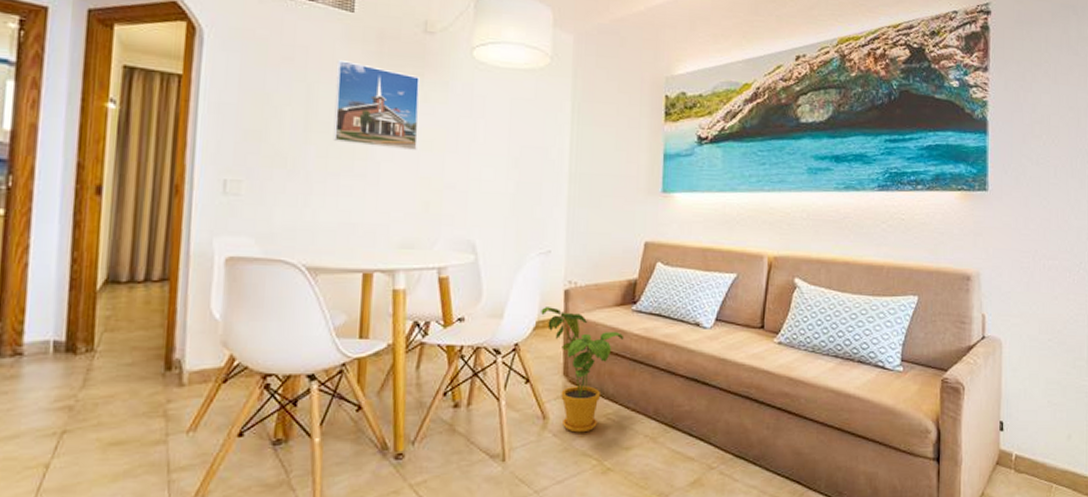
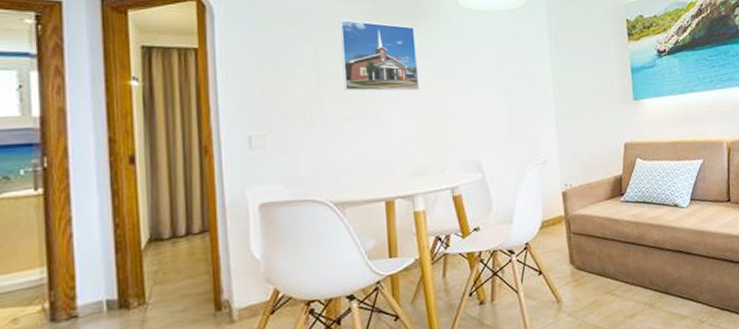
house plant: present [541,307,624,433] -> none [544,208,617,310]

